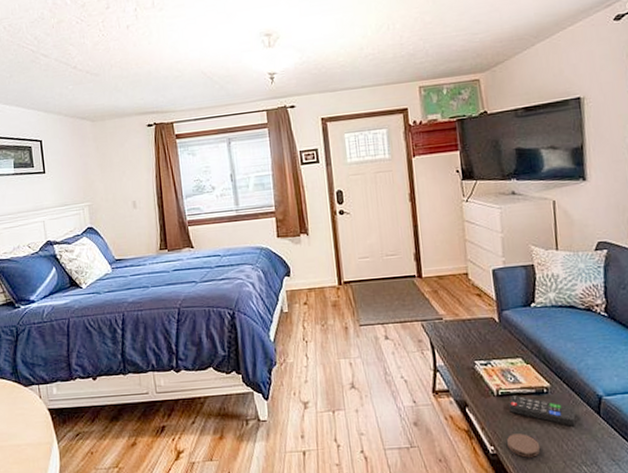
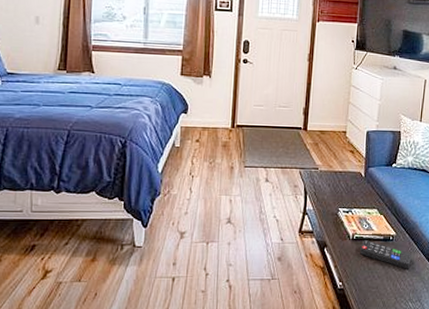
coaster: present [507,433,541,458] -> none [353,273,379,293]

